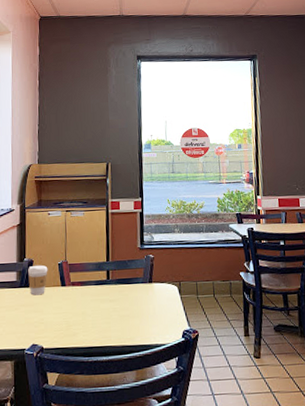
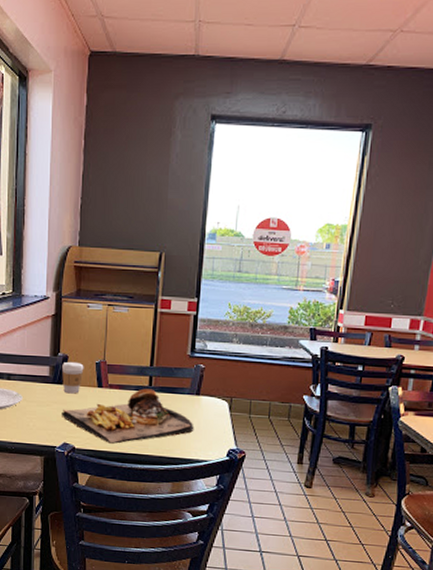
food tray: none [29,282,151,339] -> present [62,388,194,444]

